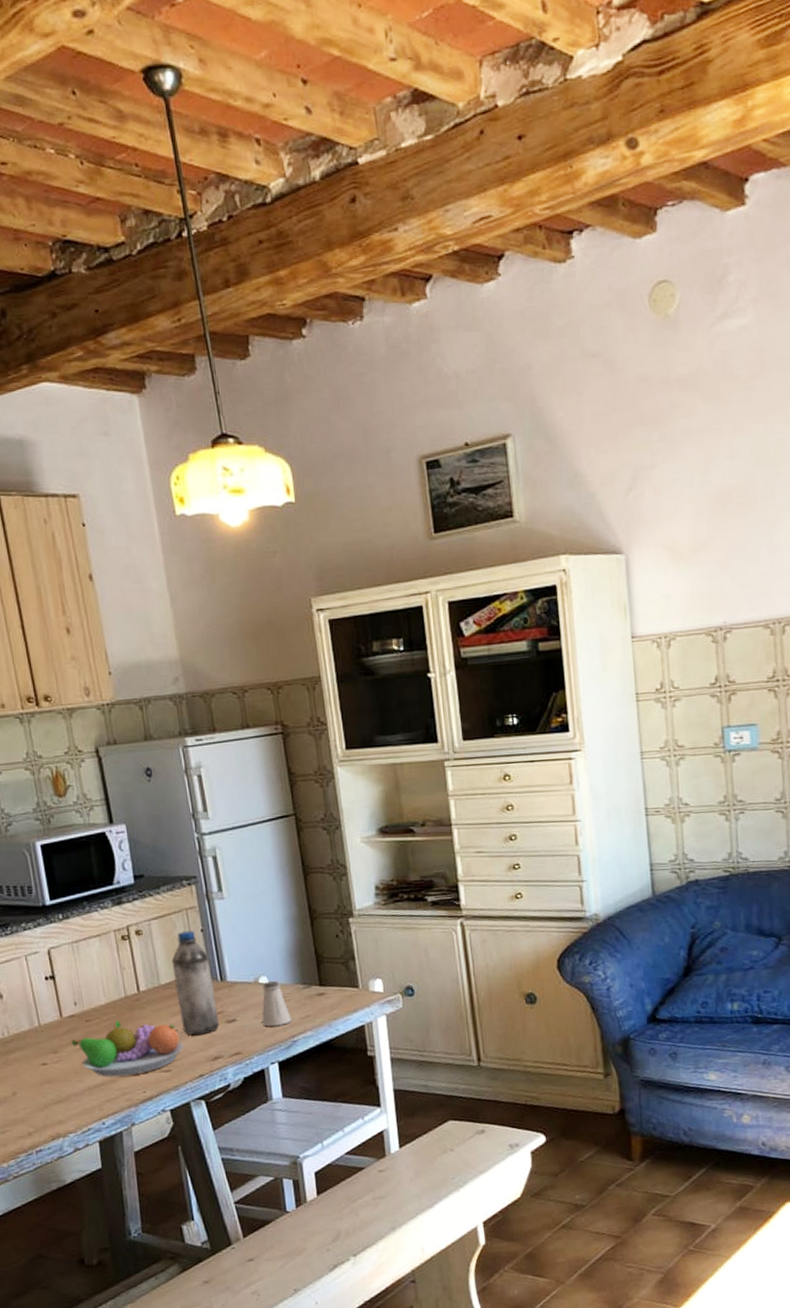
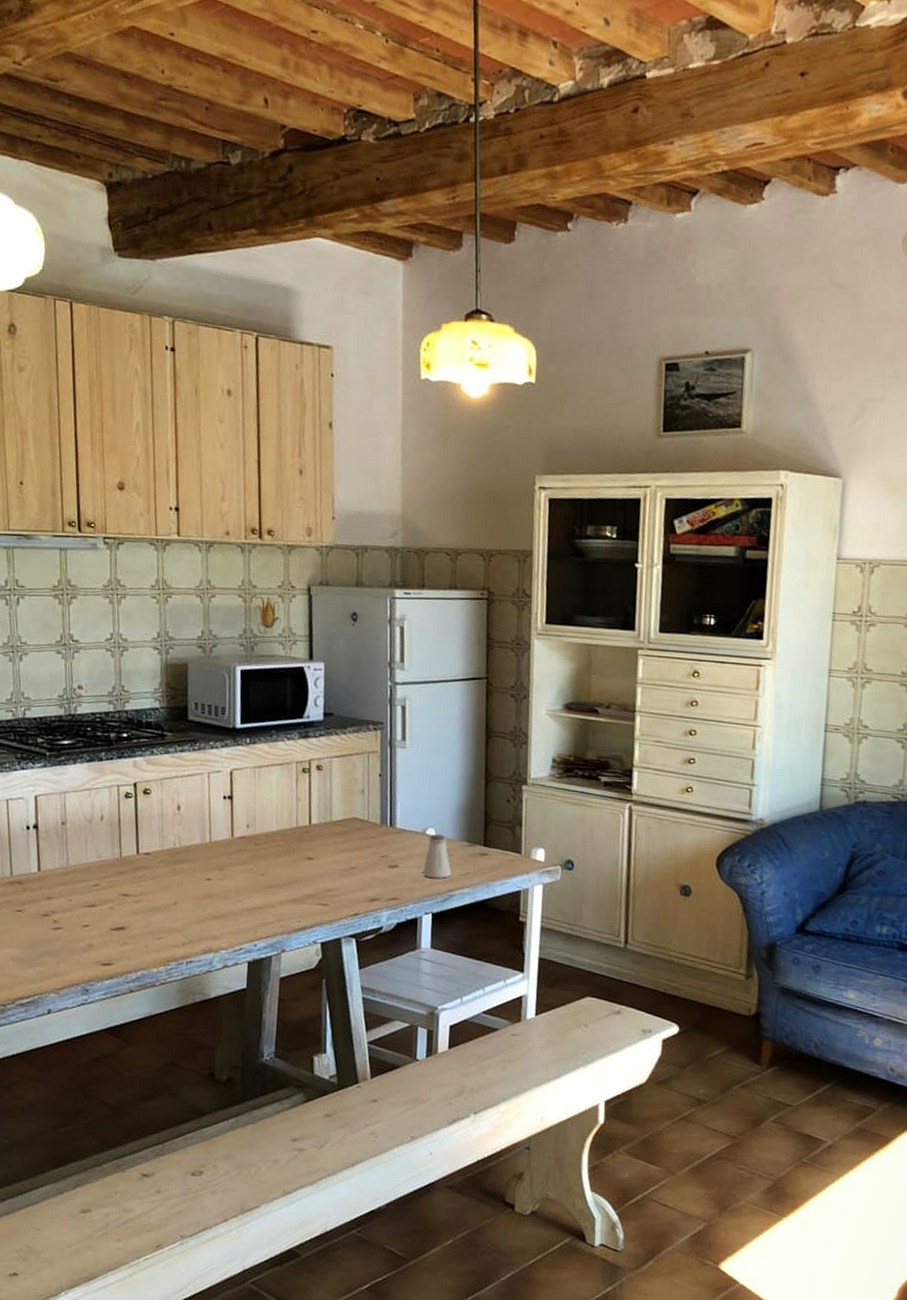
fruit bowl: present [71,1021,184,1077] -> none [237,849,344,904]
water bottle: present [171,930,220,1036] -> none [346,773,383,875]

